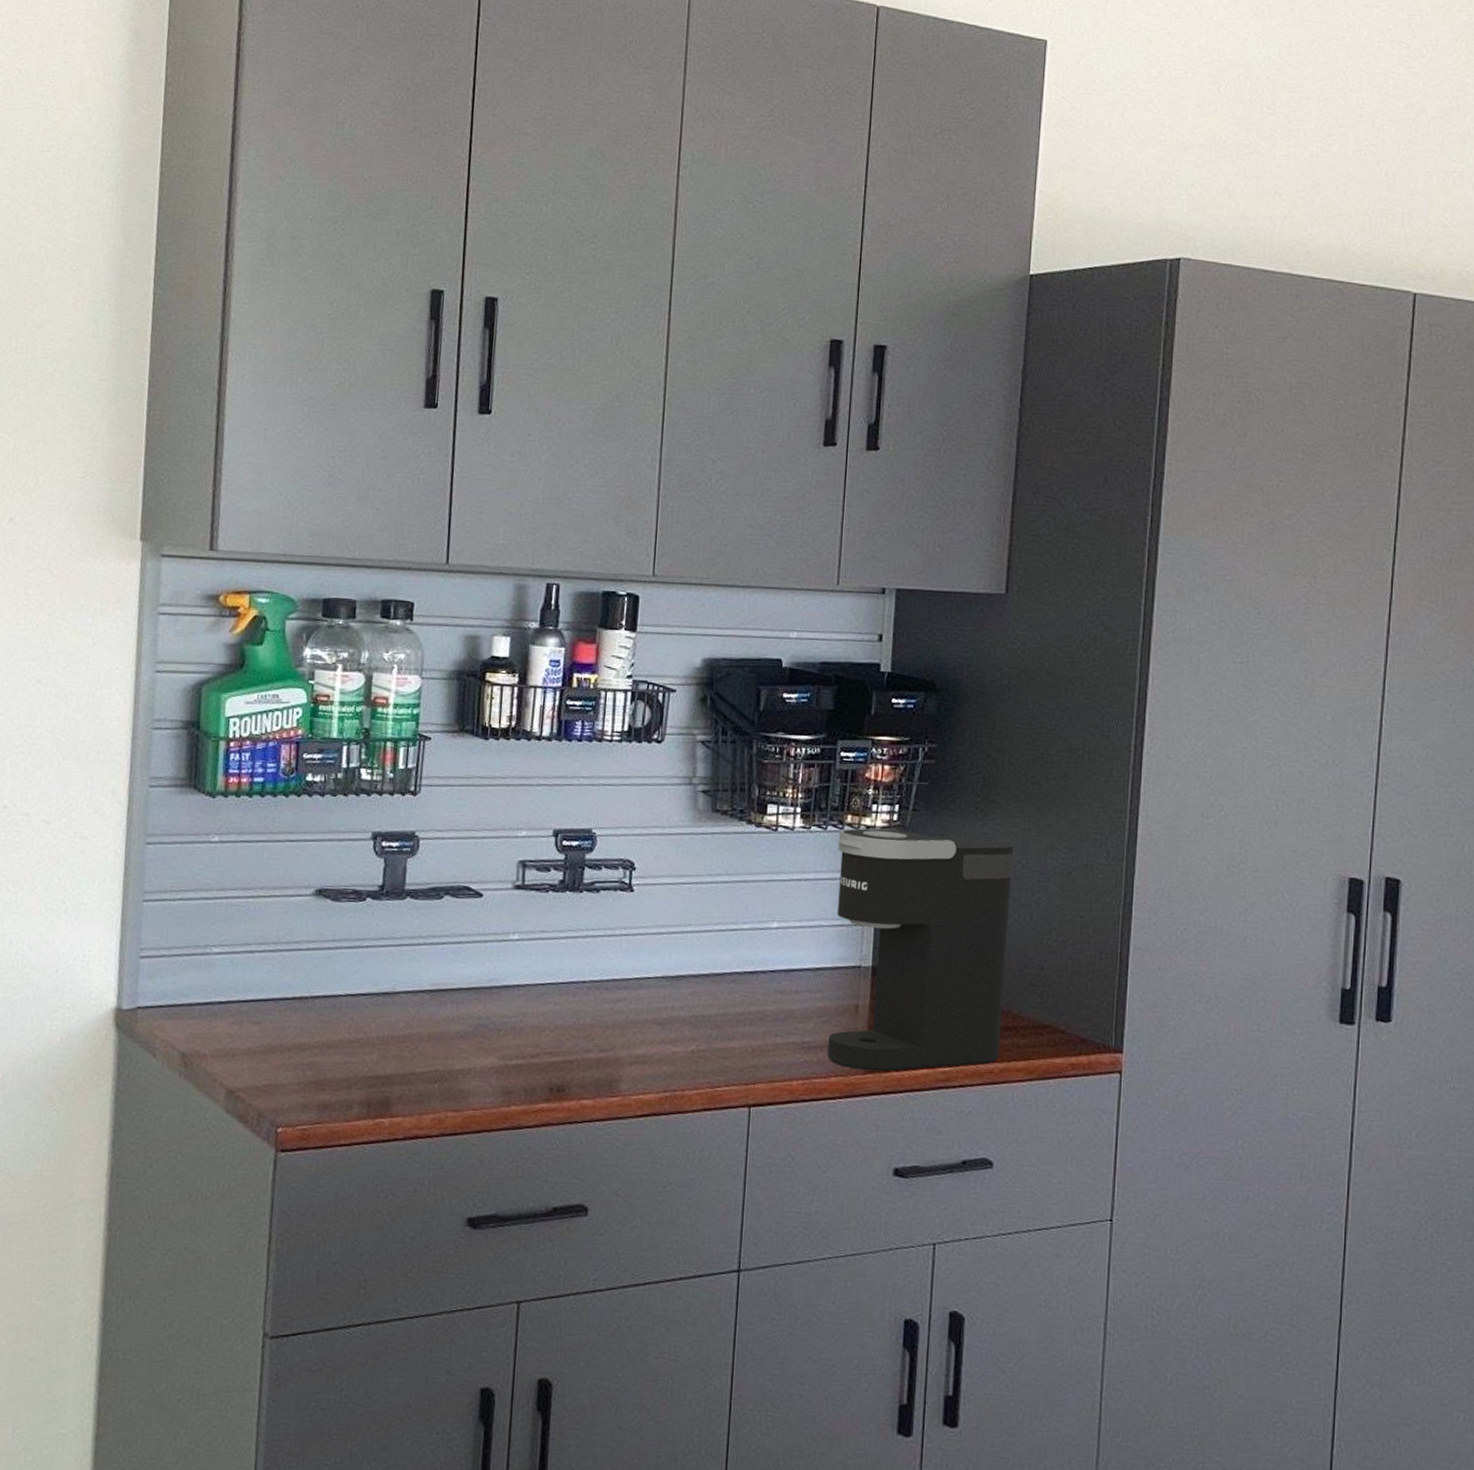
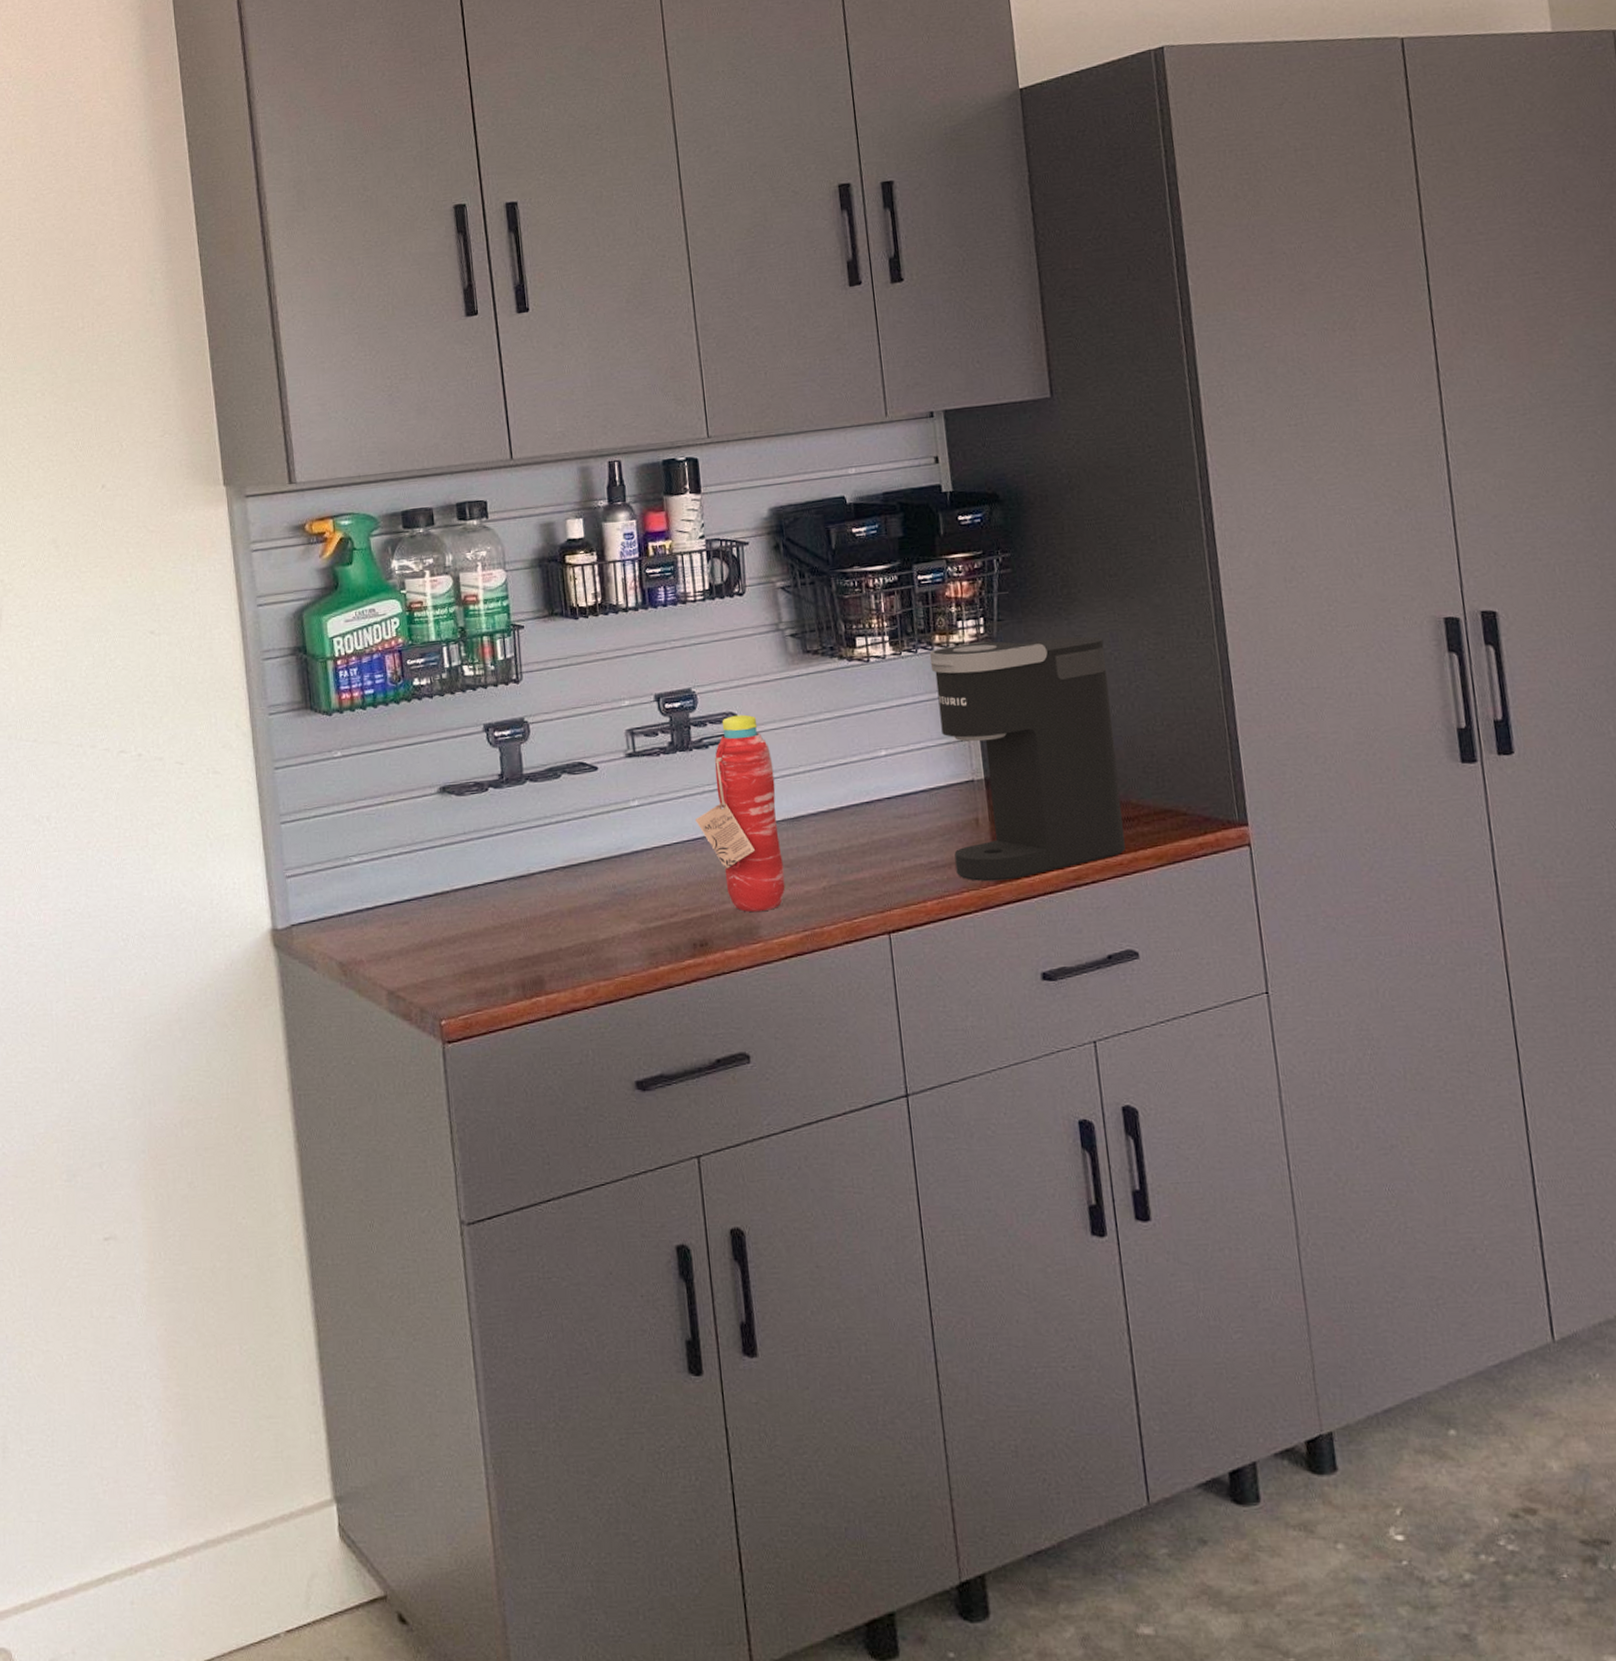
water bottle: none [574,863,662,1066] -> present [695,714,786,913]

